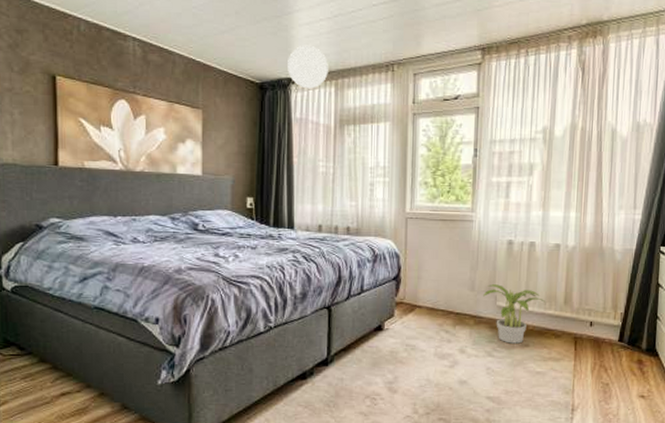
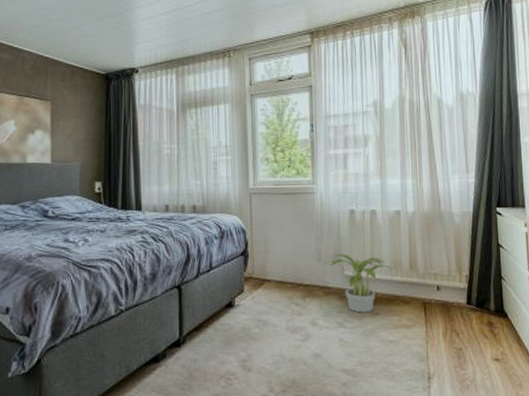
ceiling light: present [288,45,328,89] -> none [131,37,169,77]

